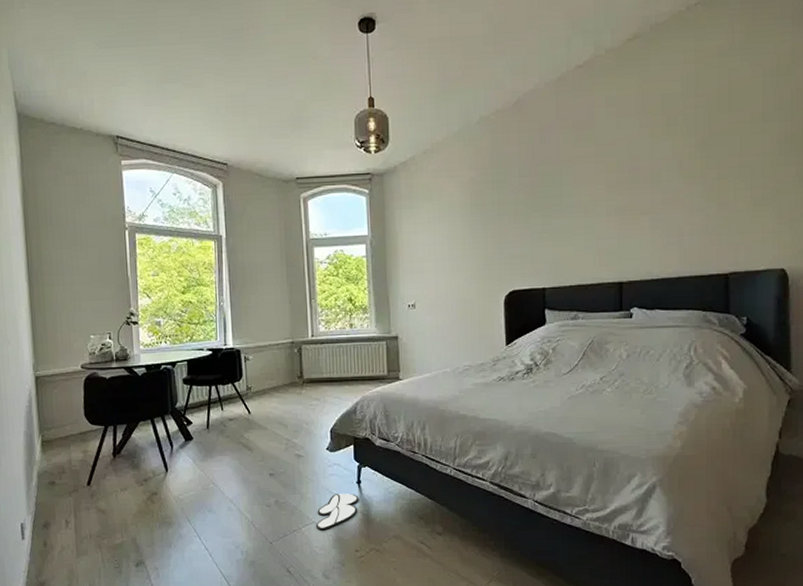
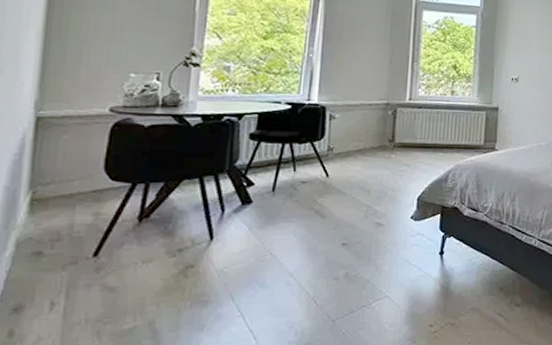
slippers: present [316,493,359,531] -> none [389,265,440,305]

